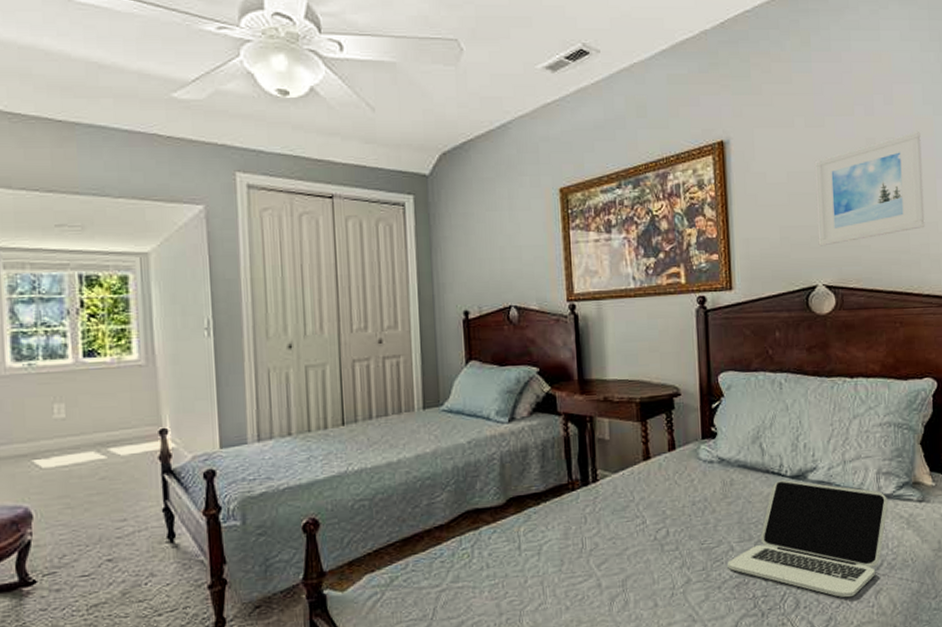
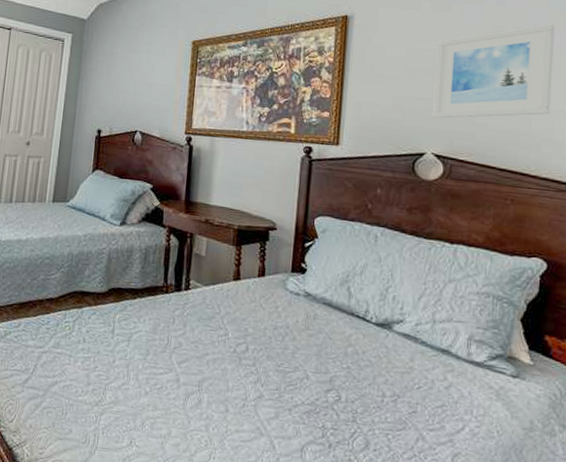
laptop: present [727,480,889,598] -> none [301,325,478,453]

